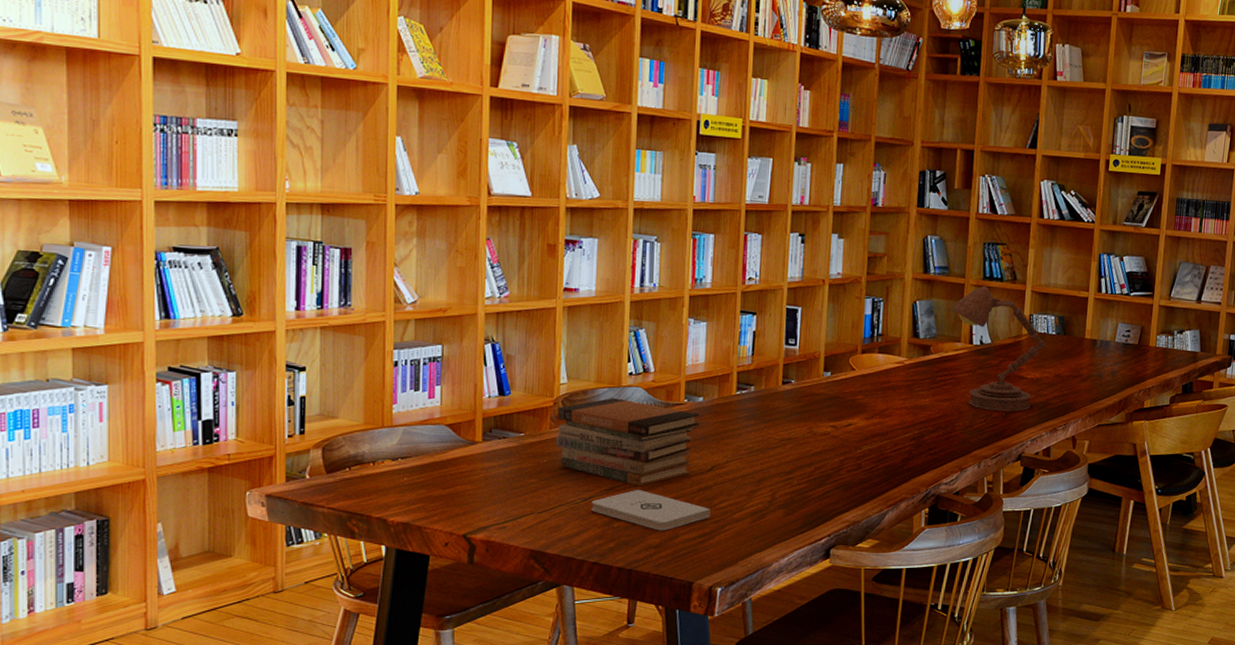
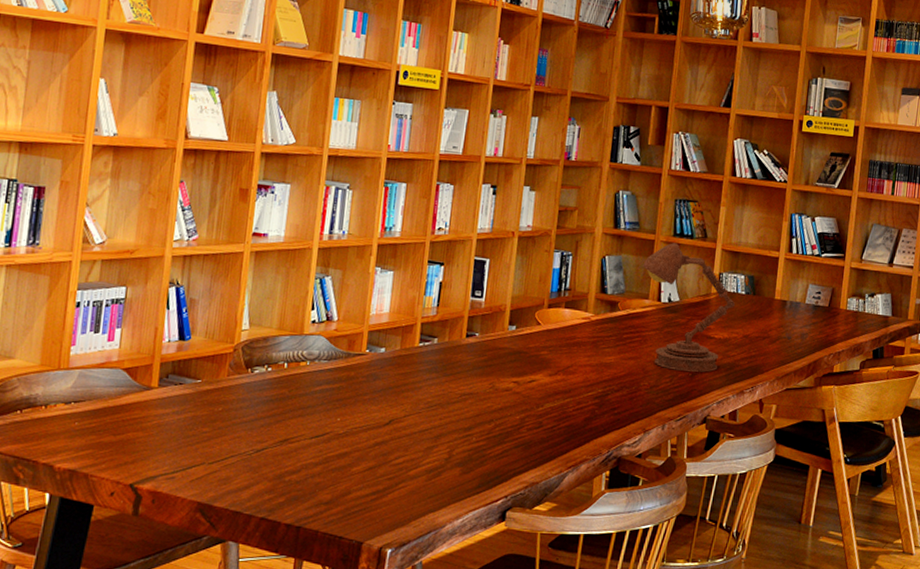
book stack: present [557,398,700,486] -> none [233,346,381,439]
notepad: present [591,489,711,531] -> none [263,441,386,487]

